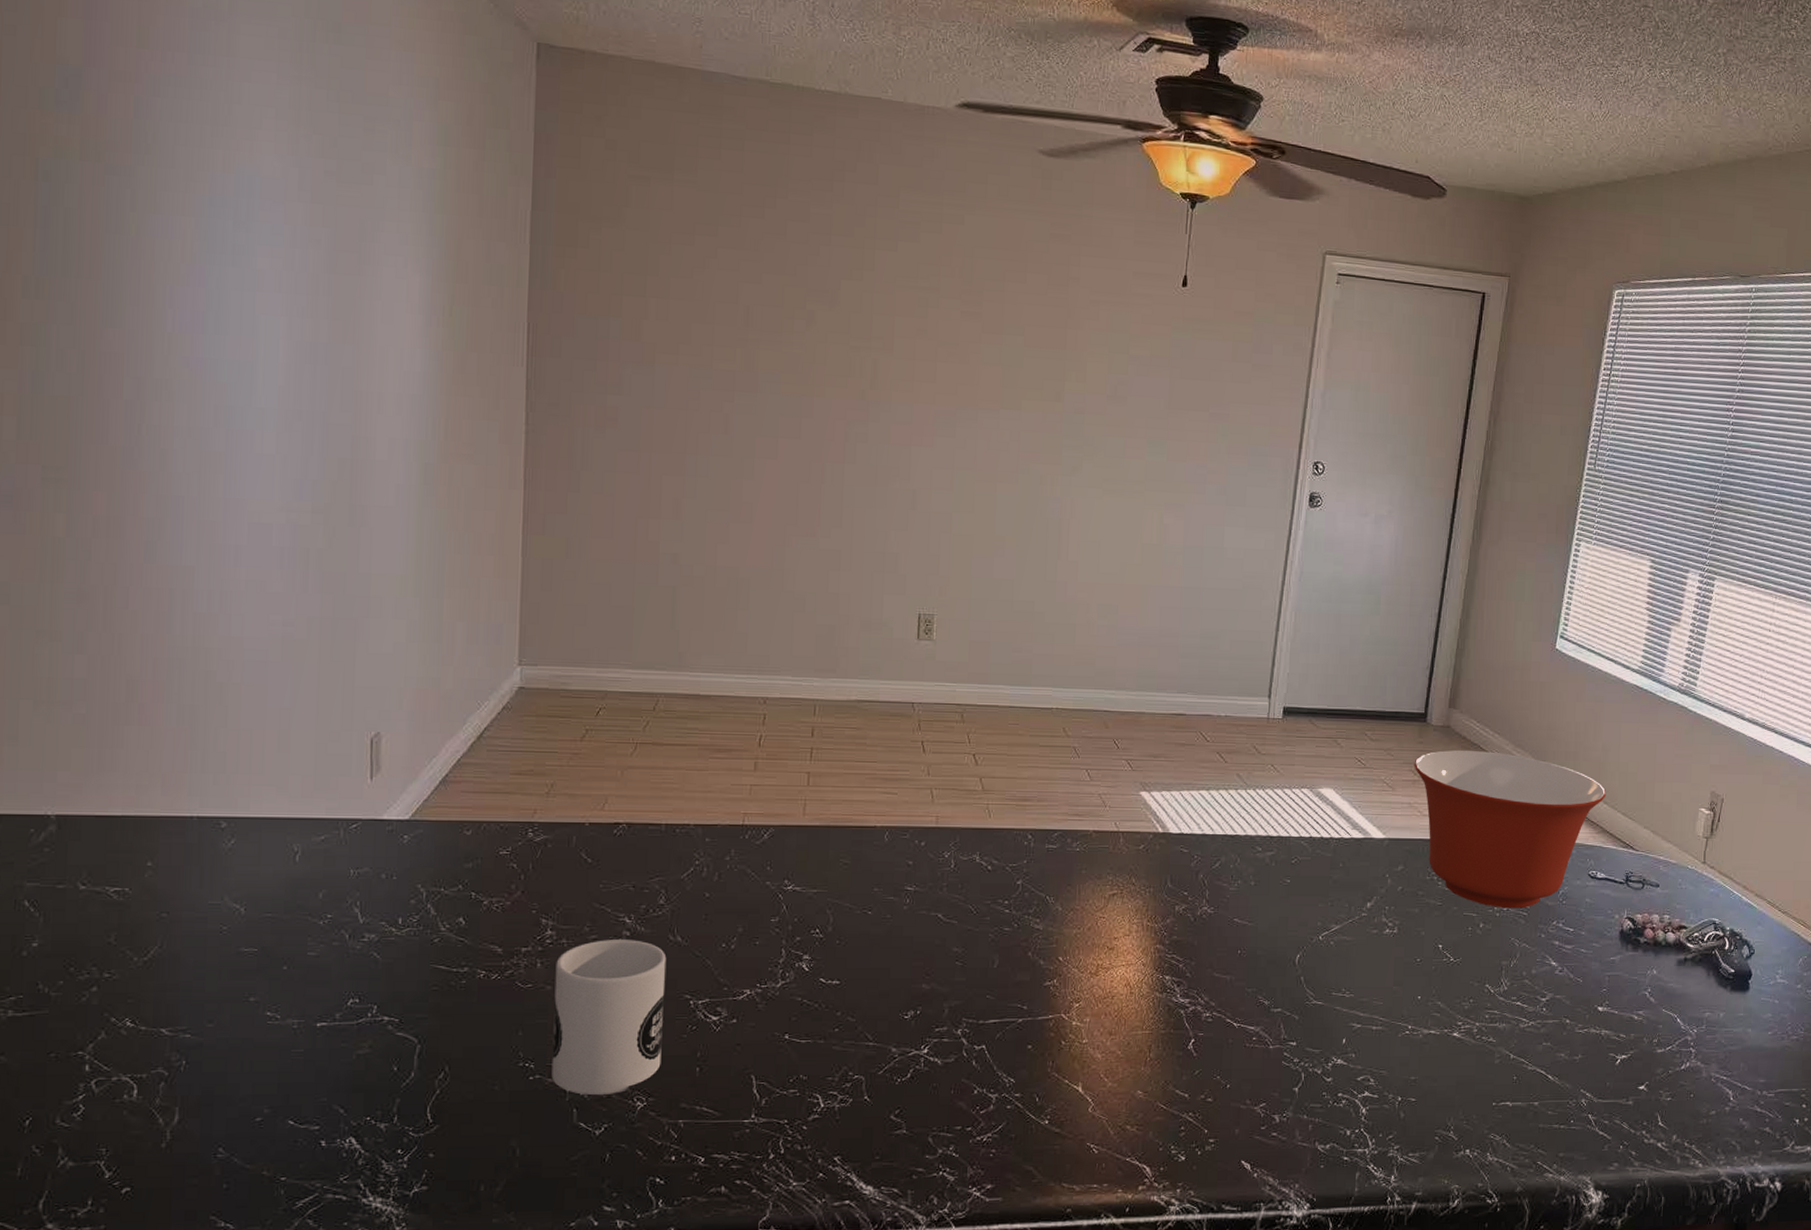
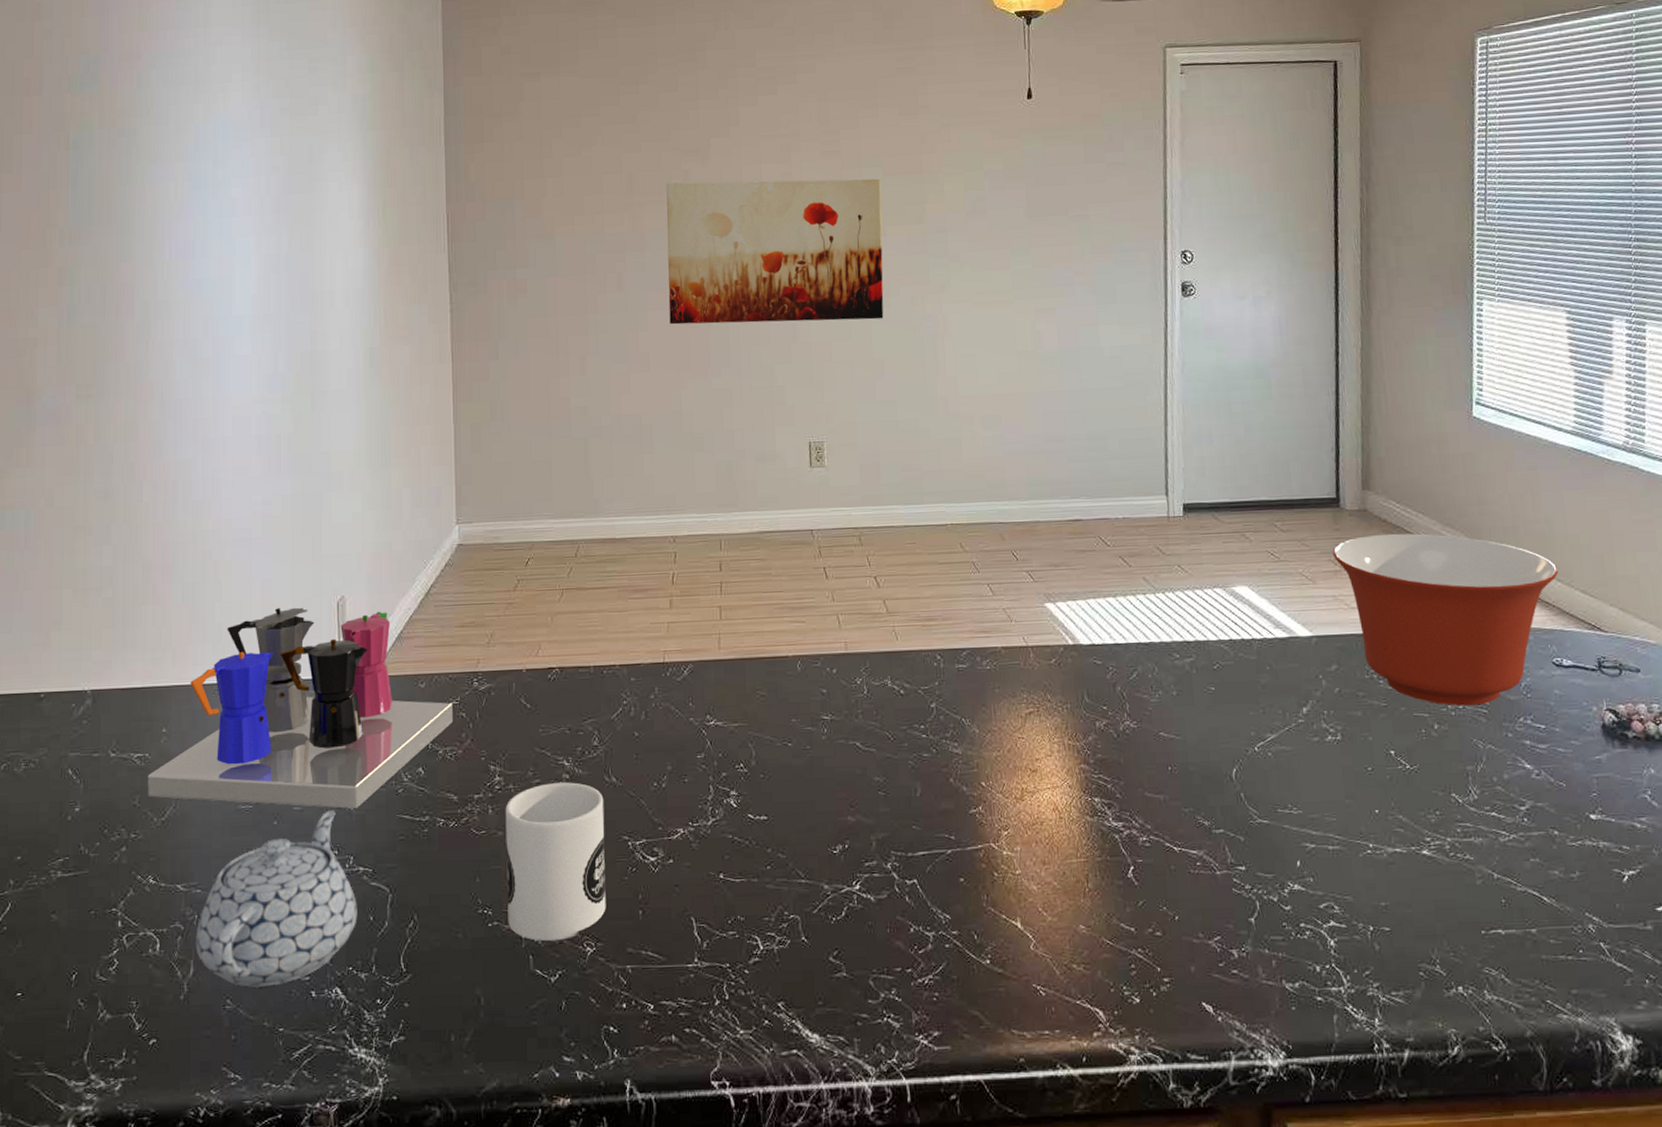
coffee maker: none [127,740,503,956] -> present [148,607,454,809]
teapot: none [182,958,379,1136] -> present [196,811,357,987]
wall art: none [778,322,1022,496] -> present [666,178,884,325]

